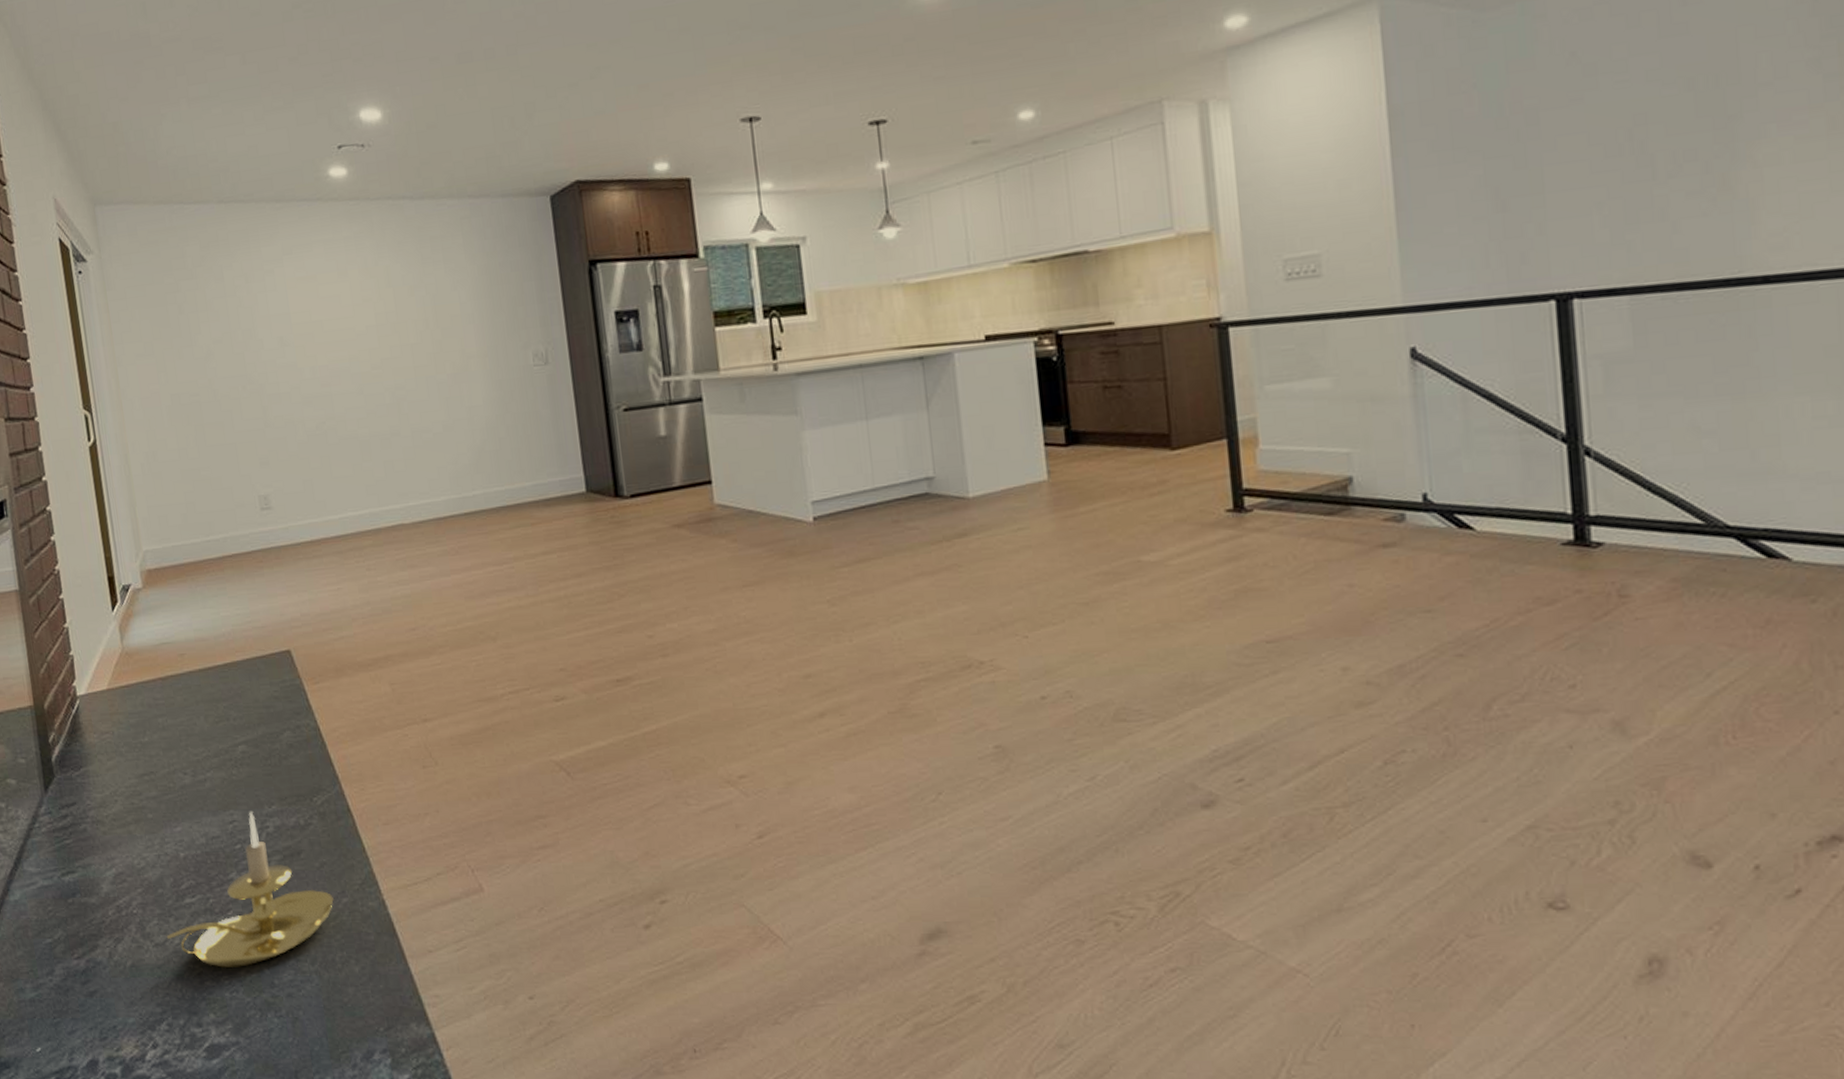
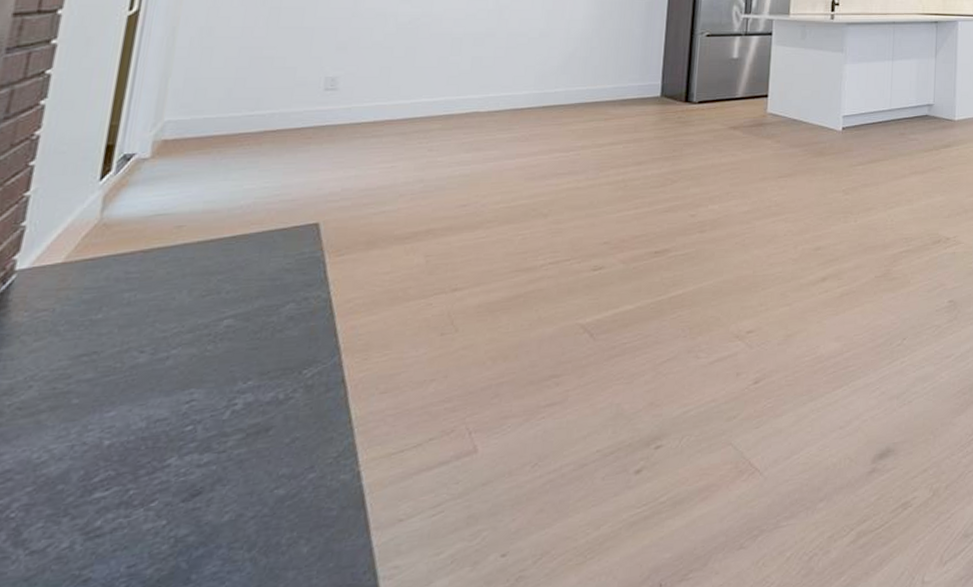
candle holder: present [166,812,334,968] -> none [50,389,298,569]

